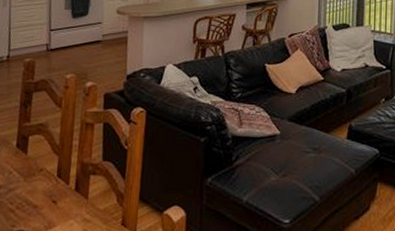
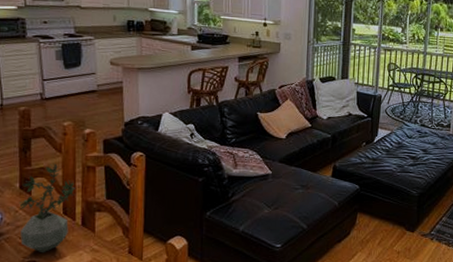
potted plant: none [11,119,73,222] -> present [19,163,76,253]

